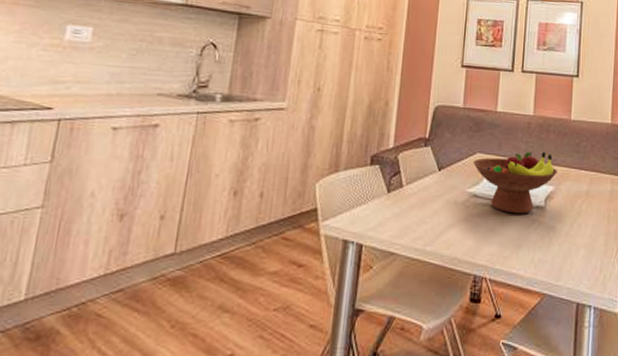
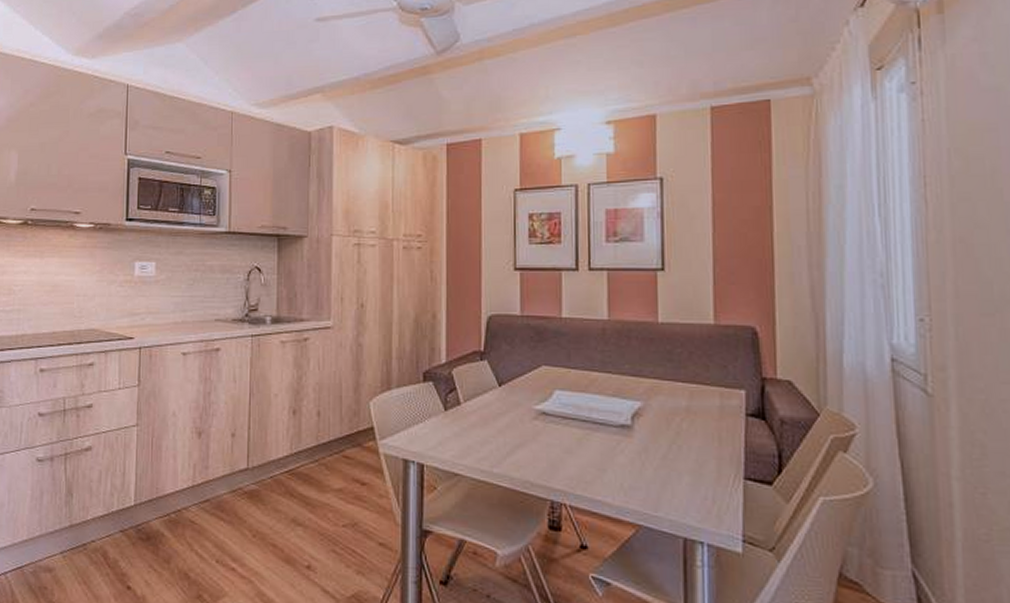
fruit bowl: present [473,151,557,214] -> none [538,361,645,434]

